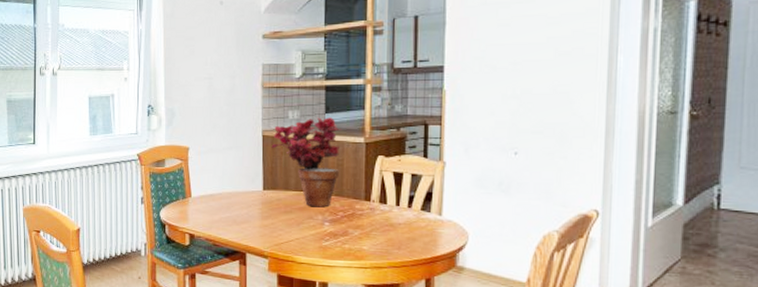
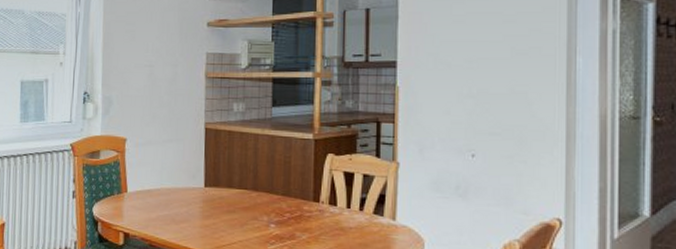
potted plant: present [271,117,341,208] -> none [214,111,289,208]

